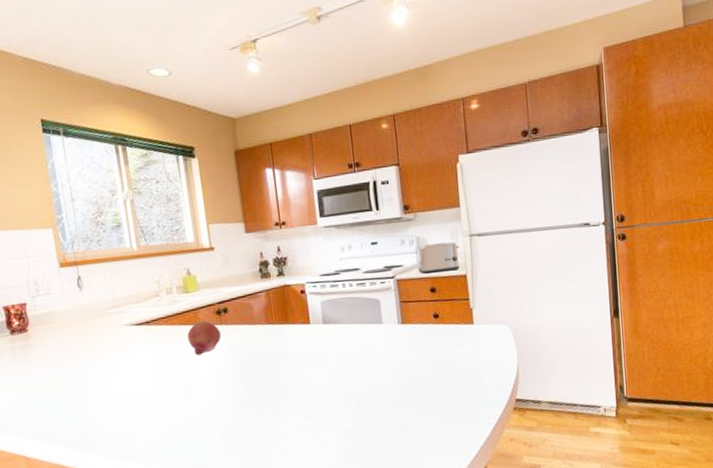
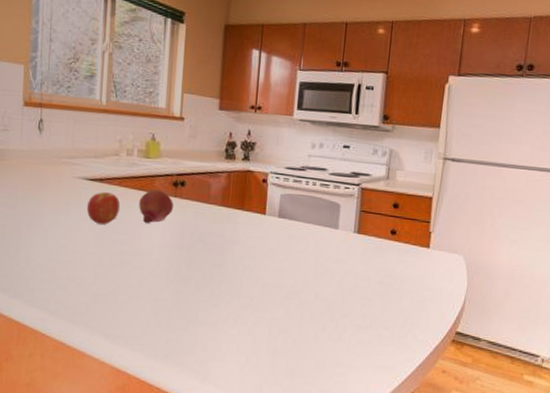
fruit: none [138,333,171,365] -> present [86,192,121,225]
toaster: present [415,242,460,275] -> none [385,158,431,191]

